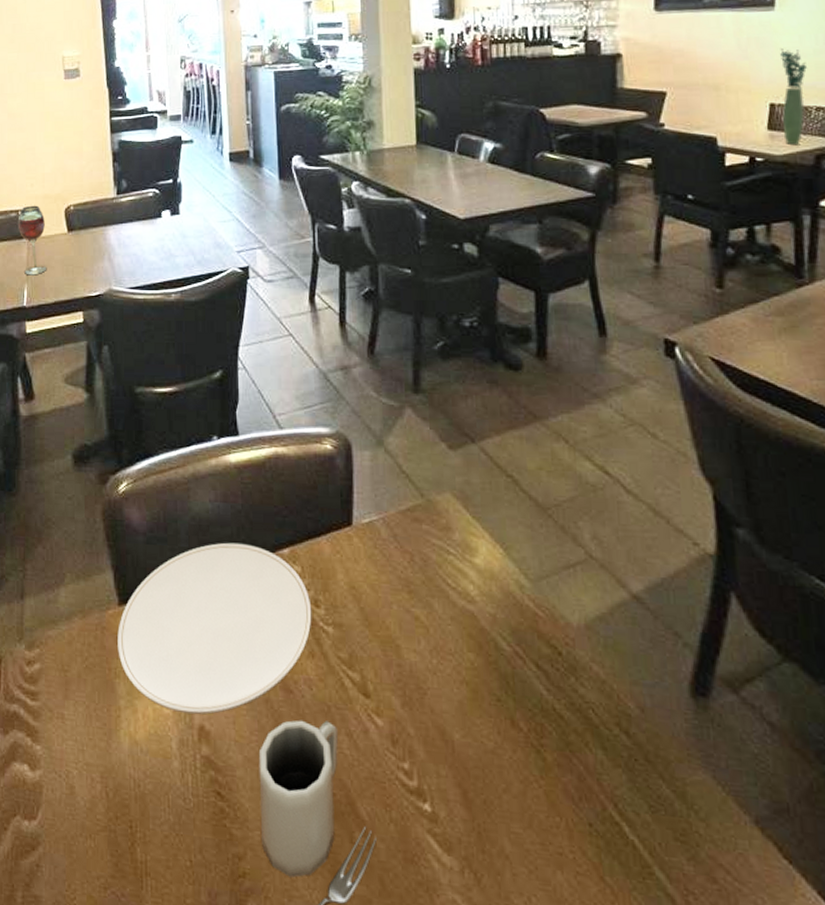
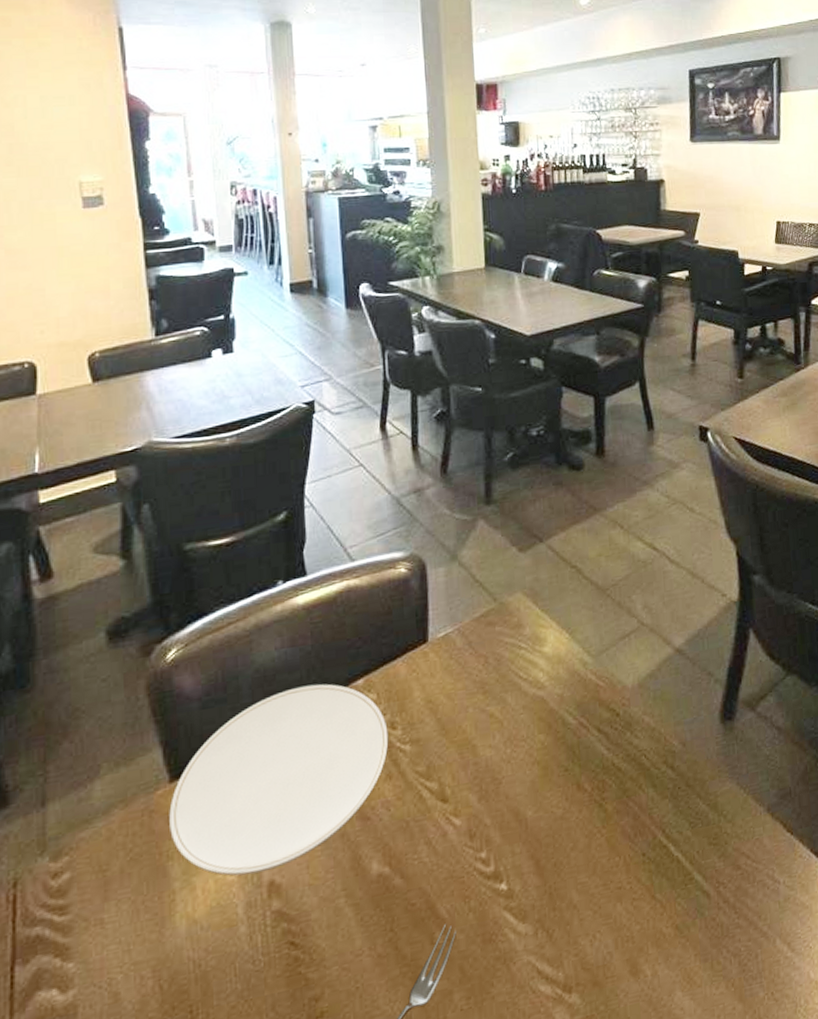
wineglass: present [17,205,47,275] -> none [23,355,66,437]
cup: present [258,719,339,878] -> none [335,835,418,999]
vase: present [780,49,807,144] -> none [784,176,803,255]

